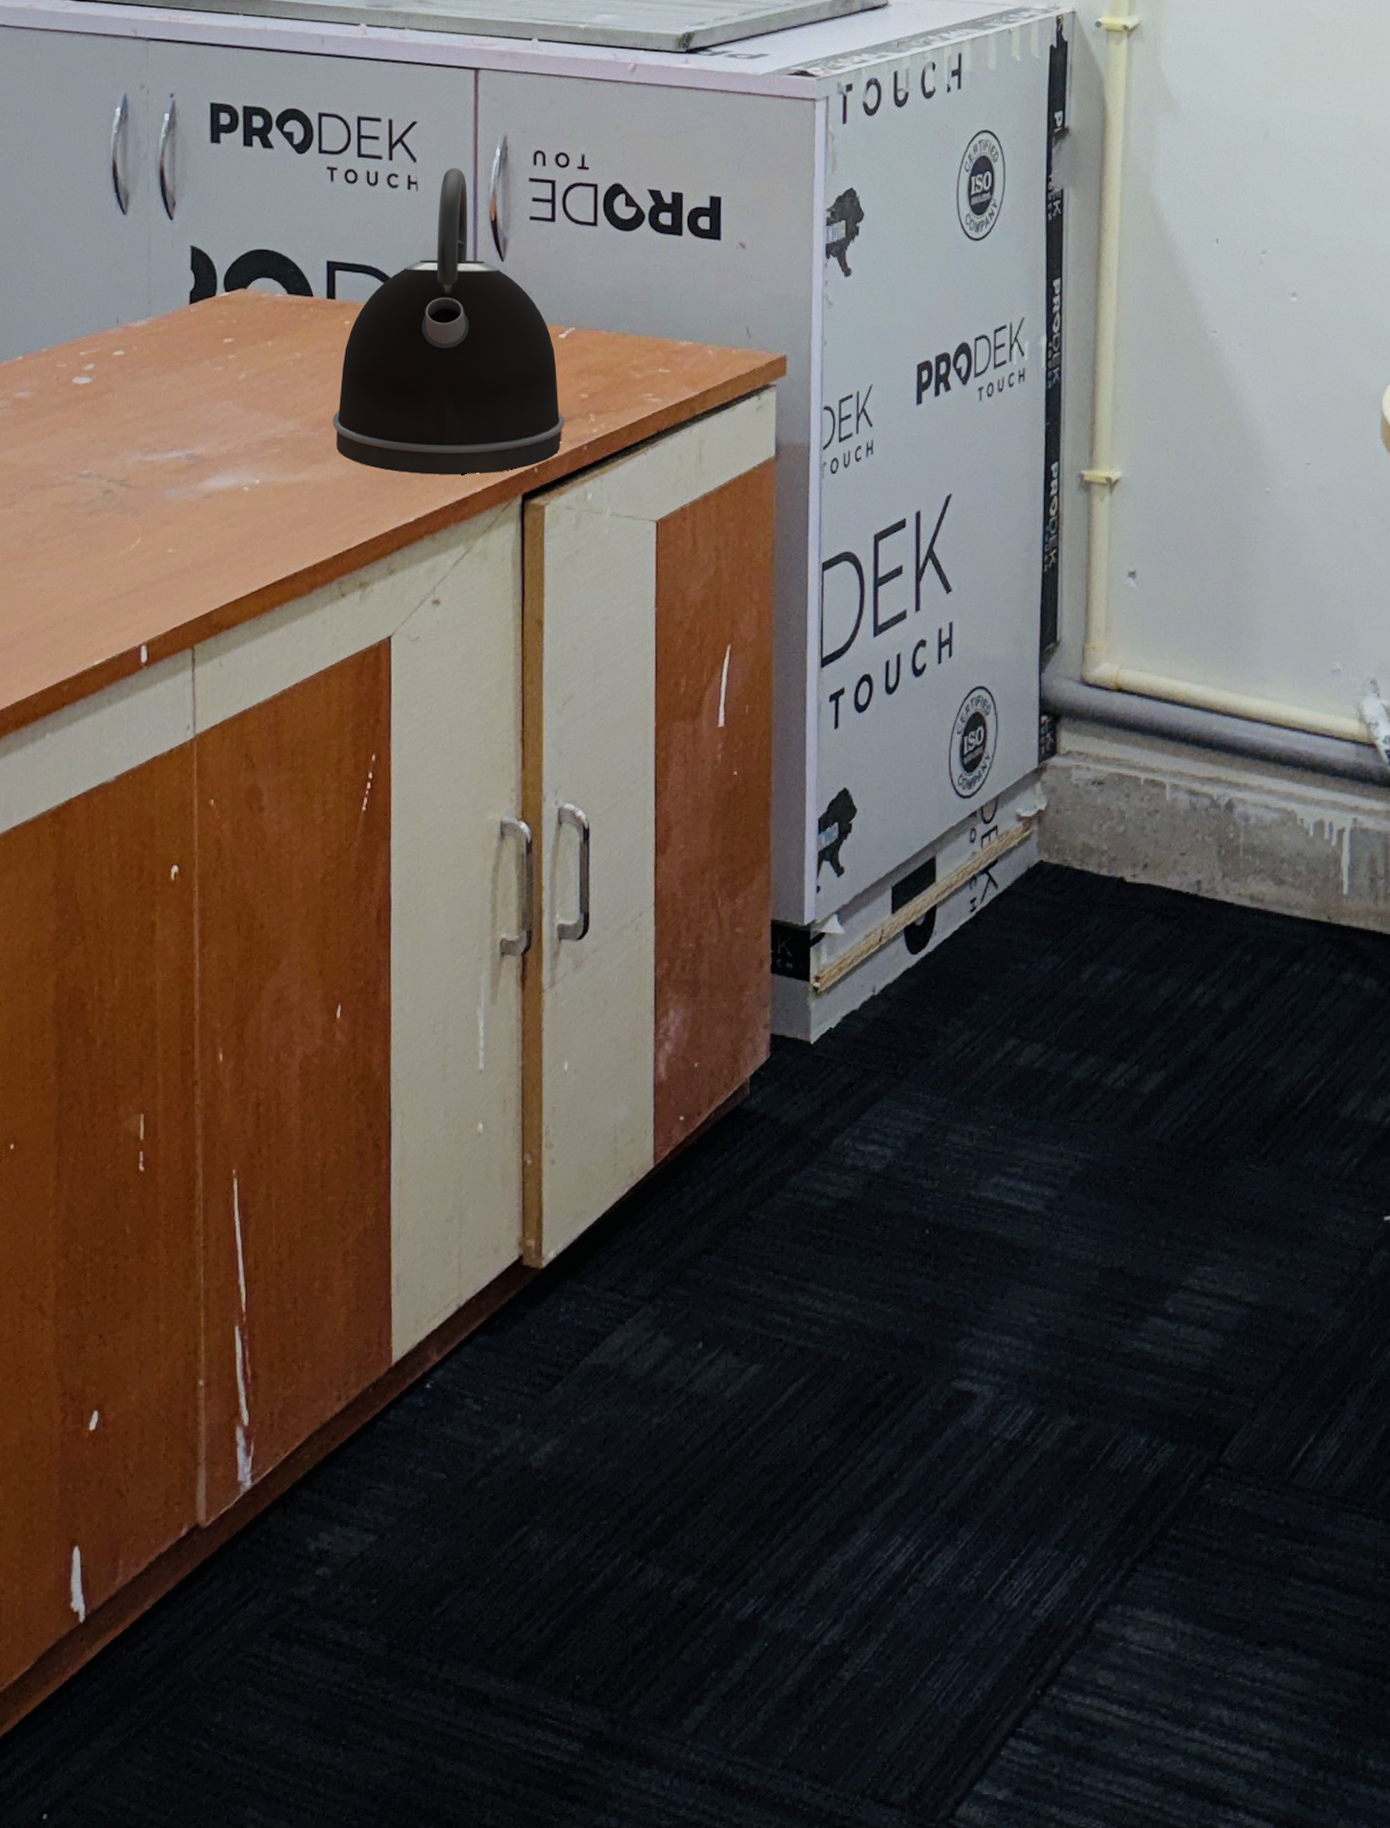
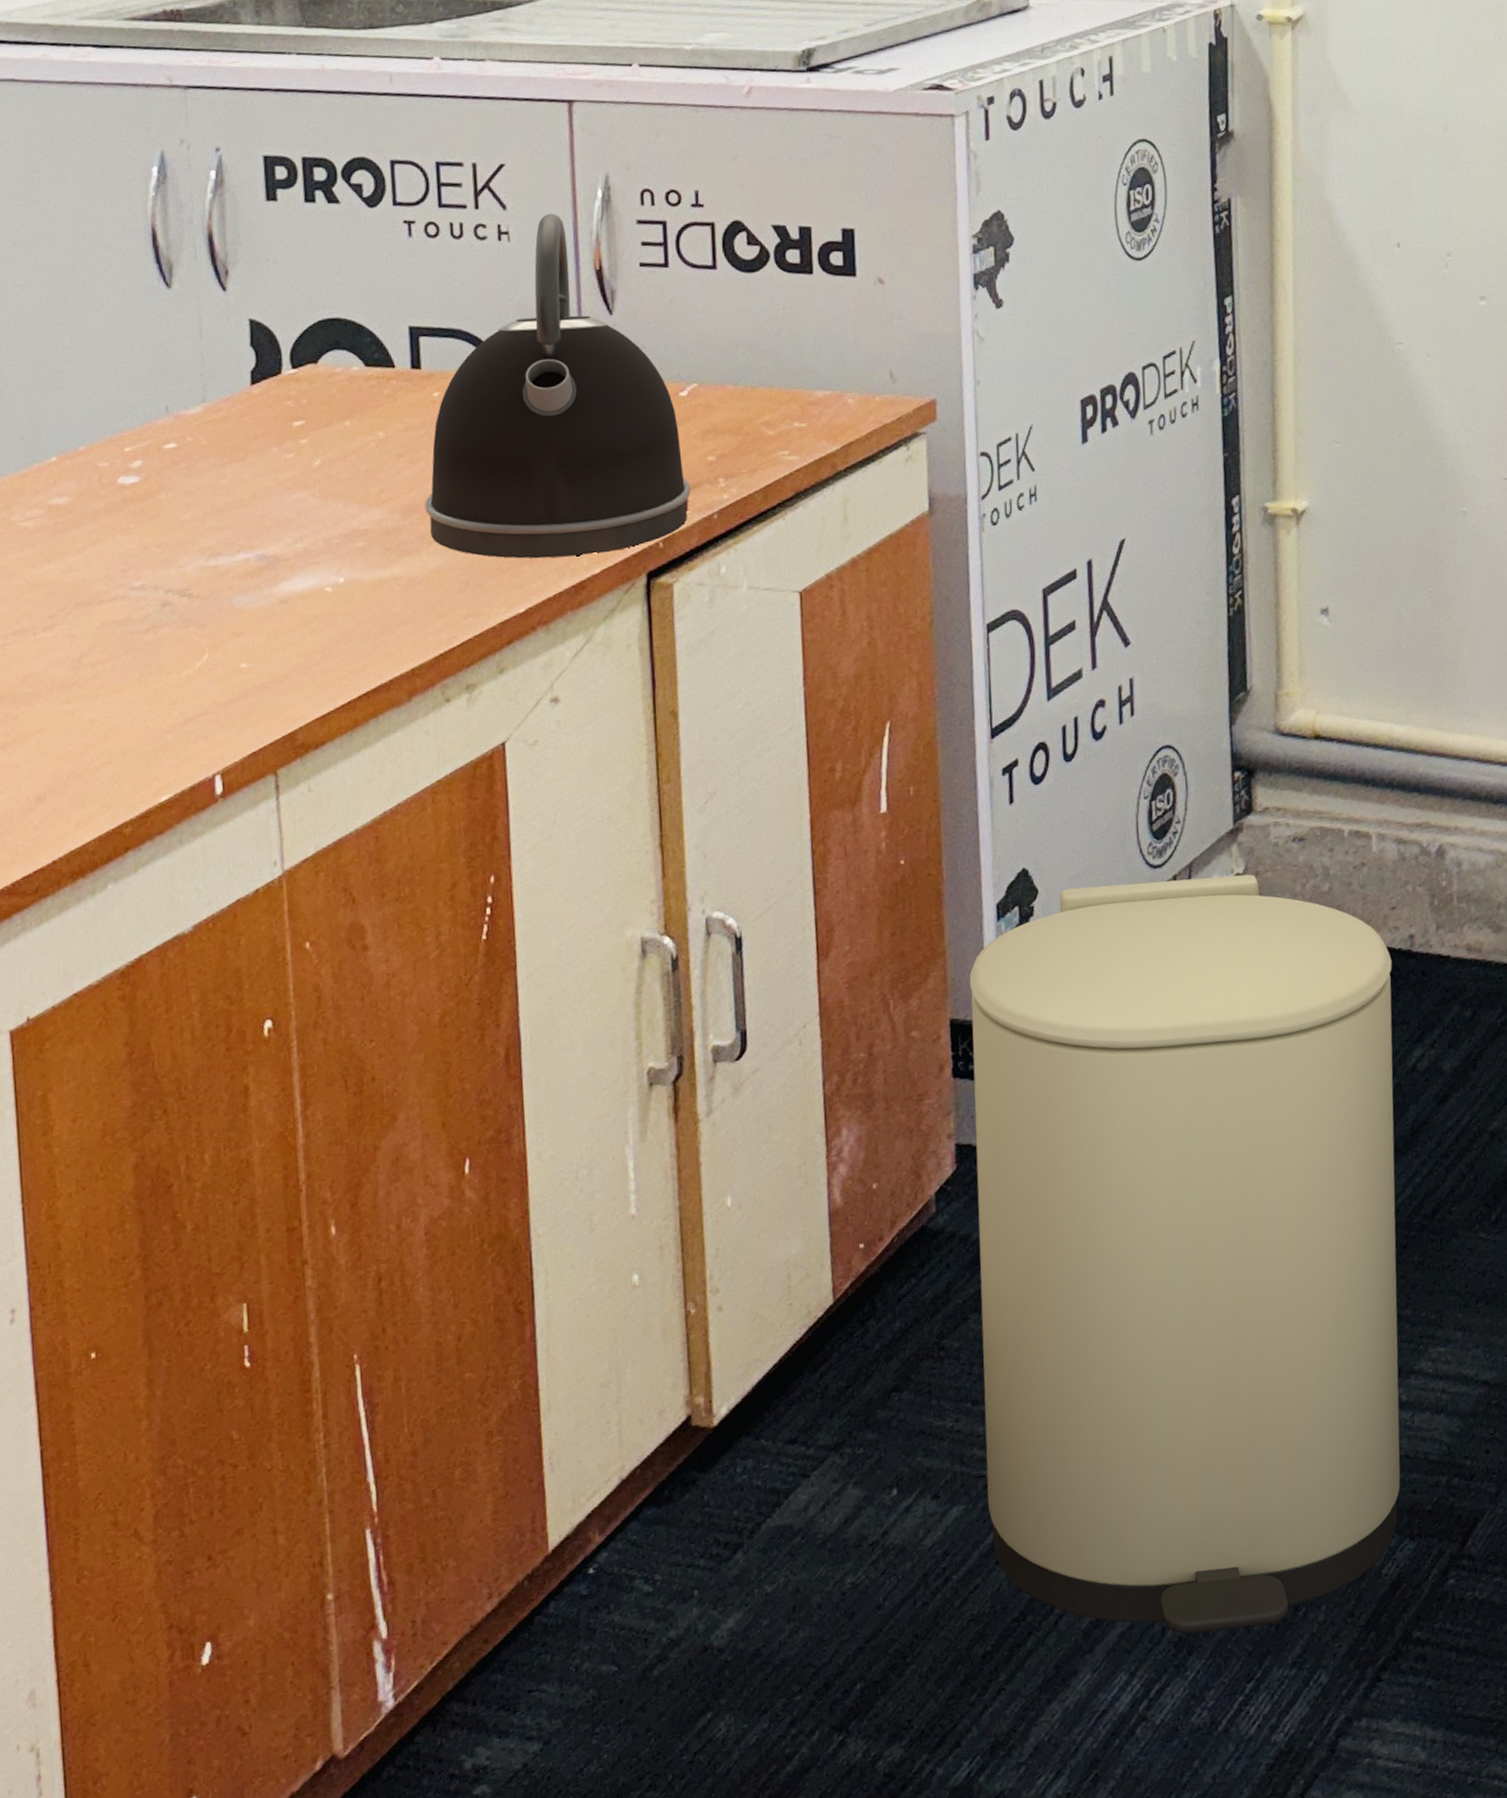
pedal bin: none [784,810,1179,1507] -> present [969,874,1401,1635]

